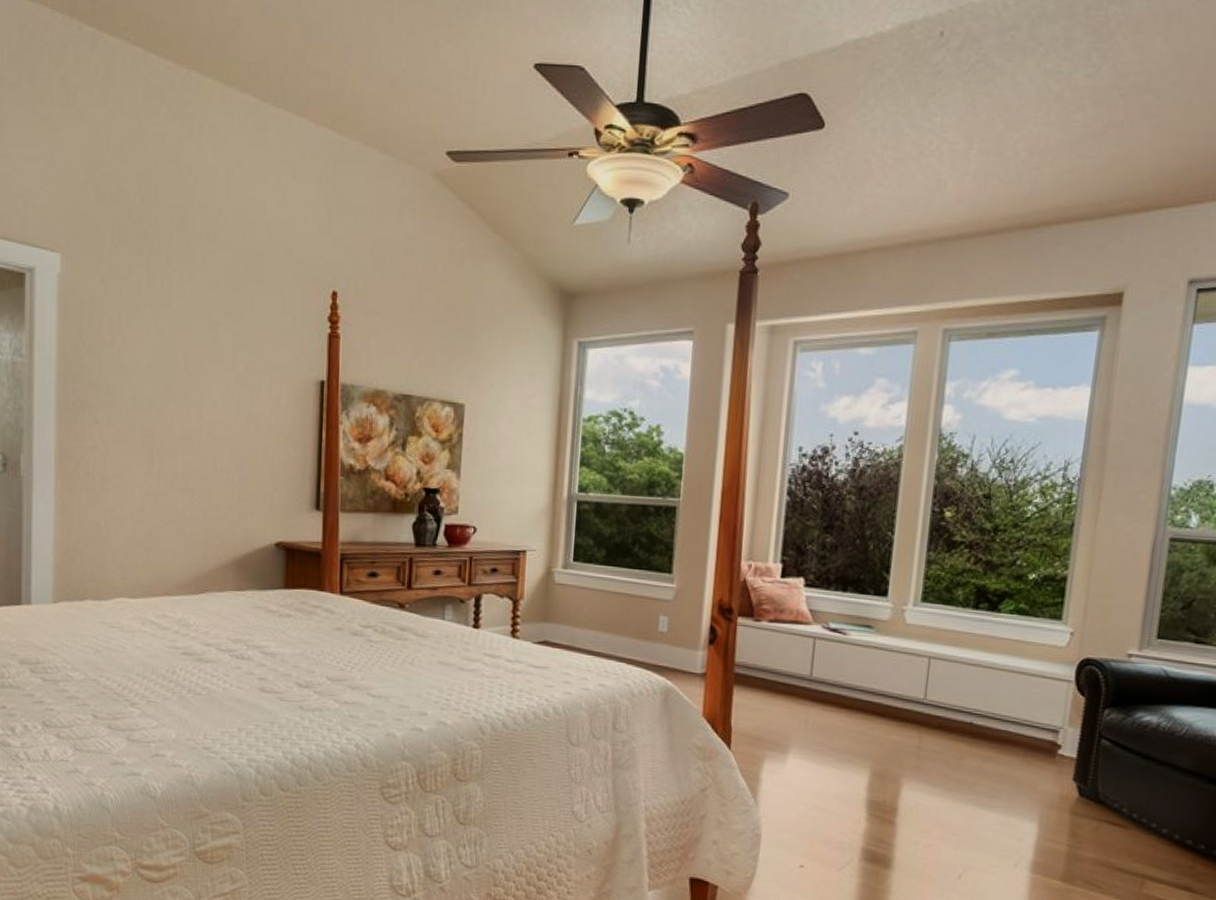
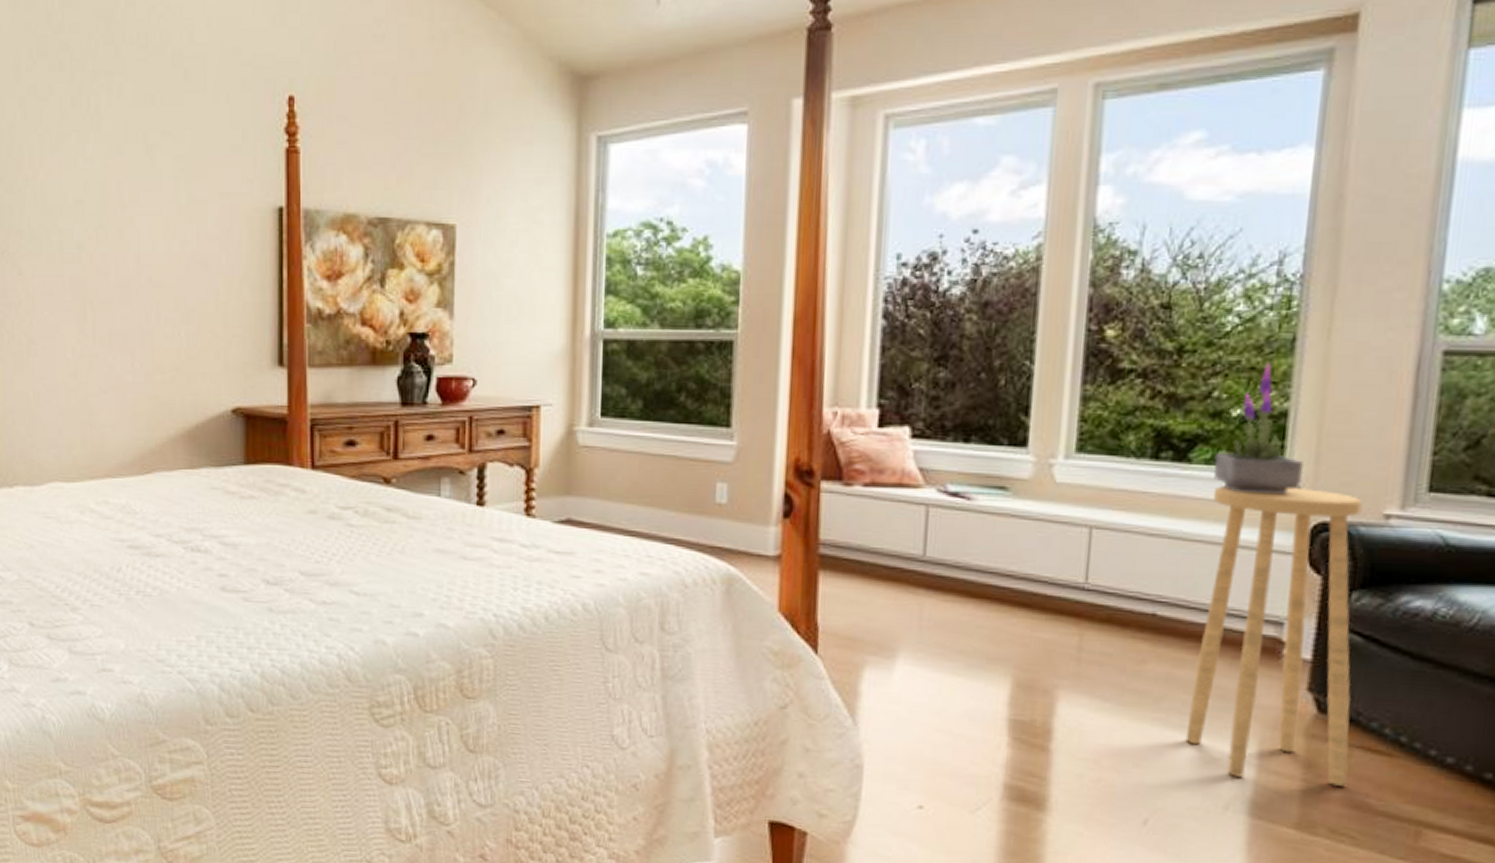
stool: none [989,630,1114,850] -> present [1185,486,1363,786]
potted plant: none [1015,541,1077,638] -> present [1213,362,1305,495]

